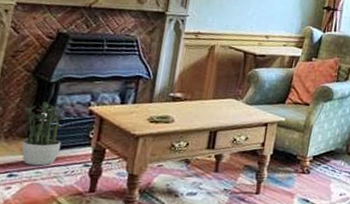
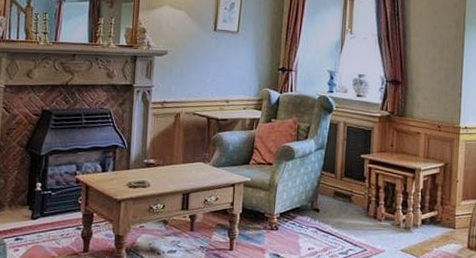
potted plant: present [21,101,68,166] -> none [21,173,58,230]

